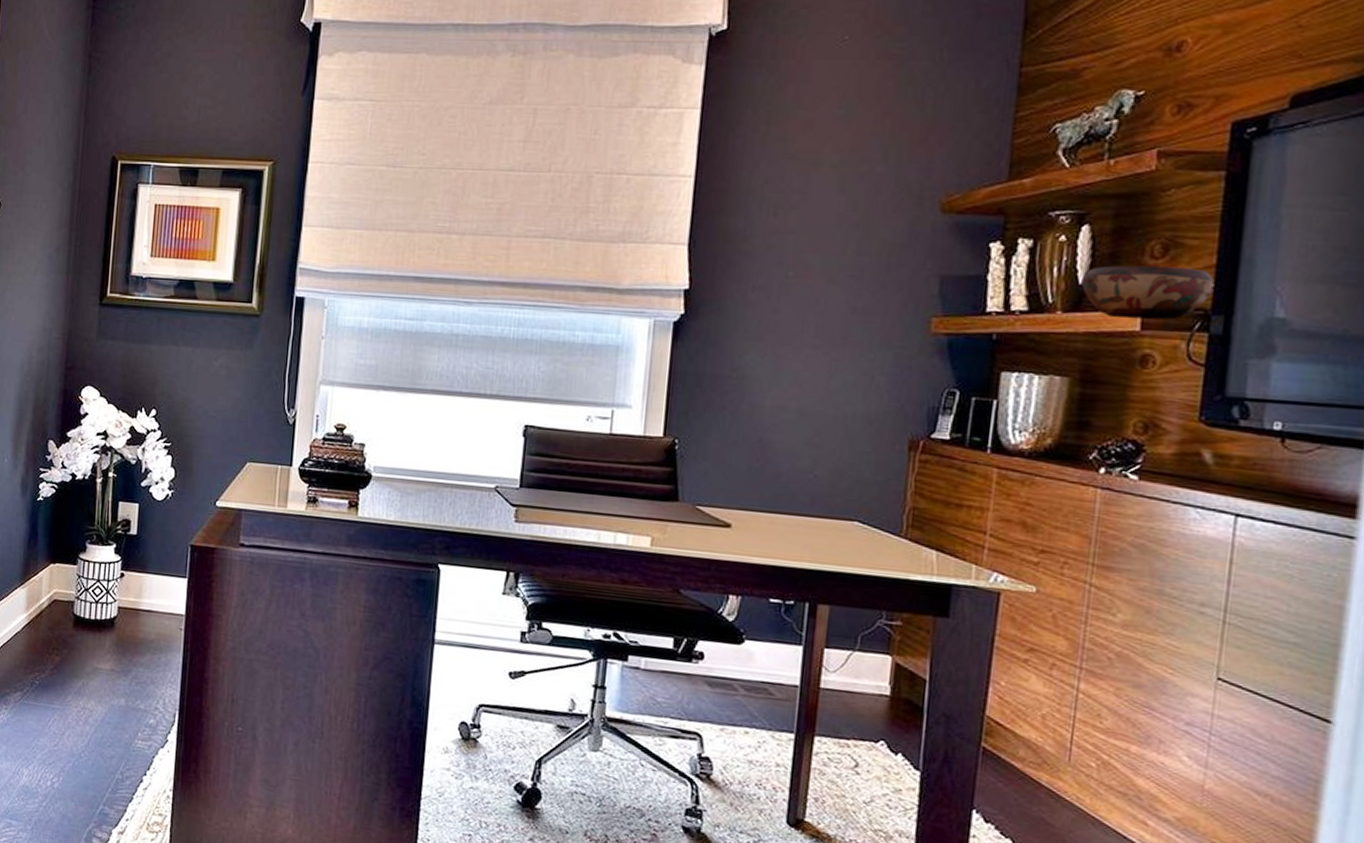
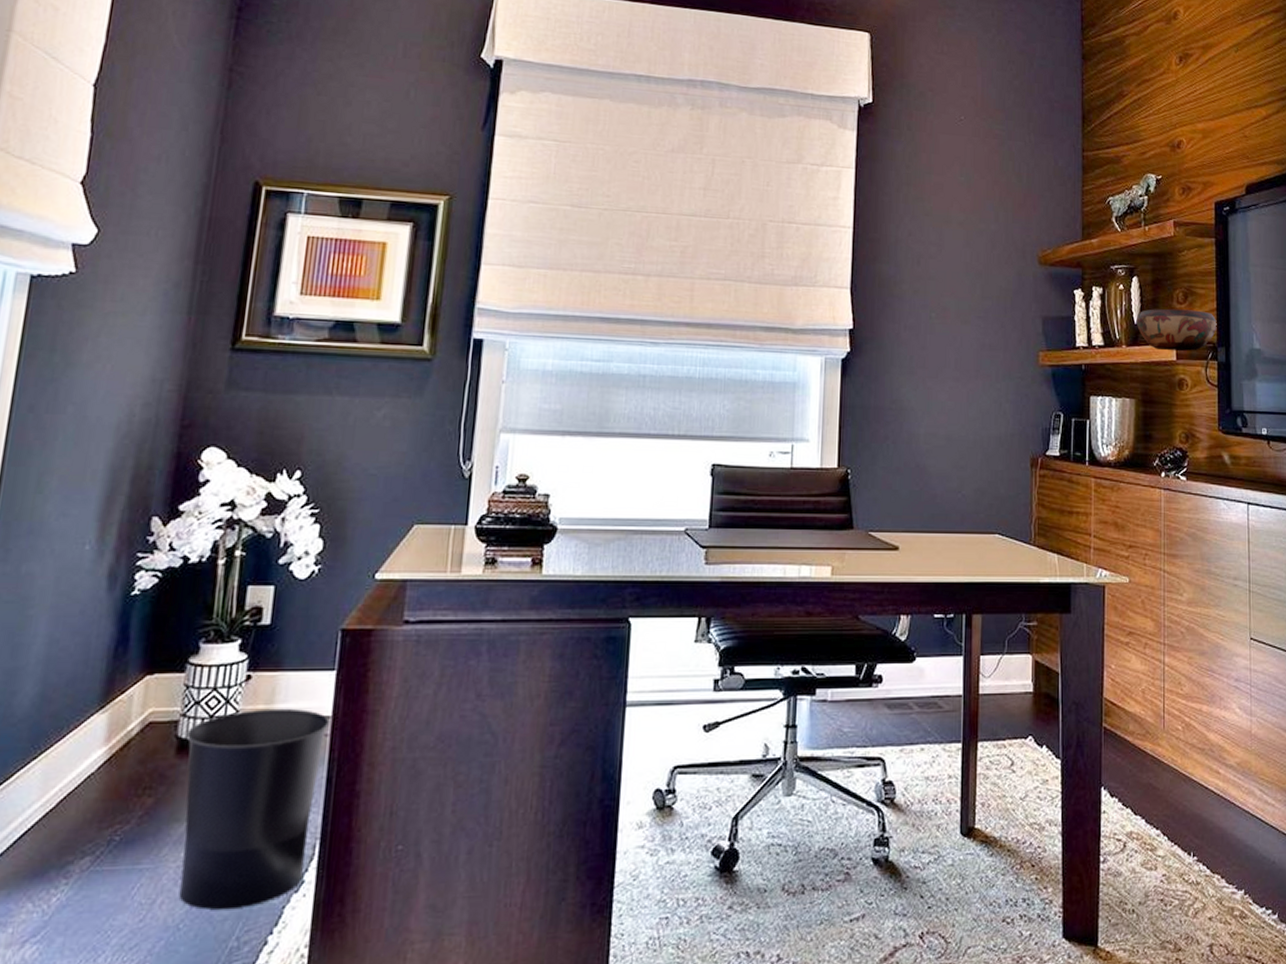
waste bin: none [80,601,183,751] -> present [179,708,330,909]

